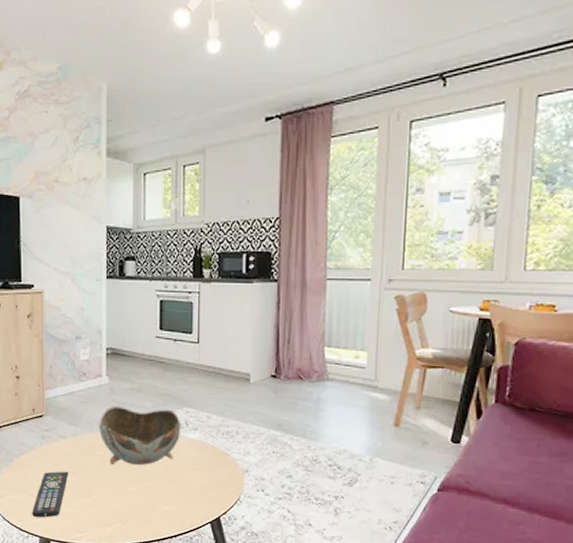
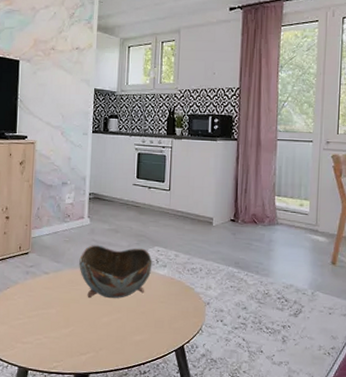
remote control: present [32,471,69,518] -> none [12,304,49,349]

